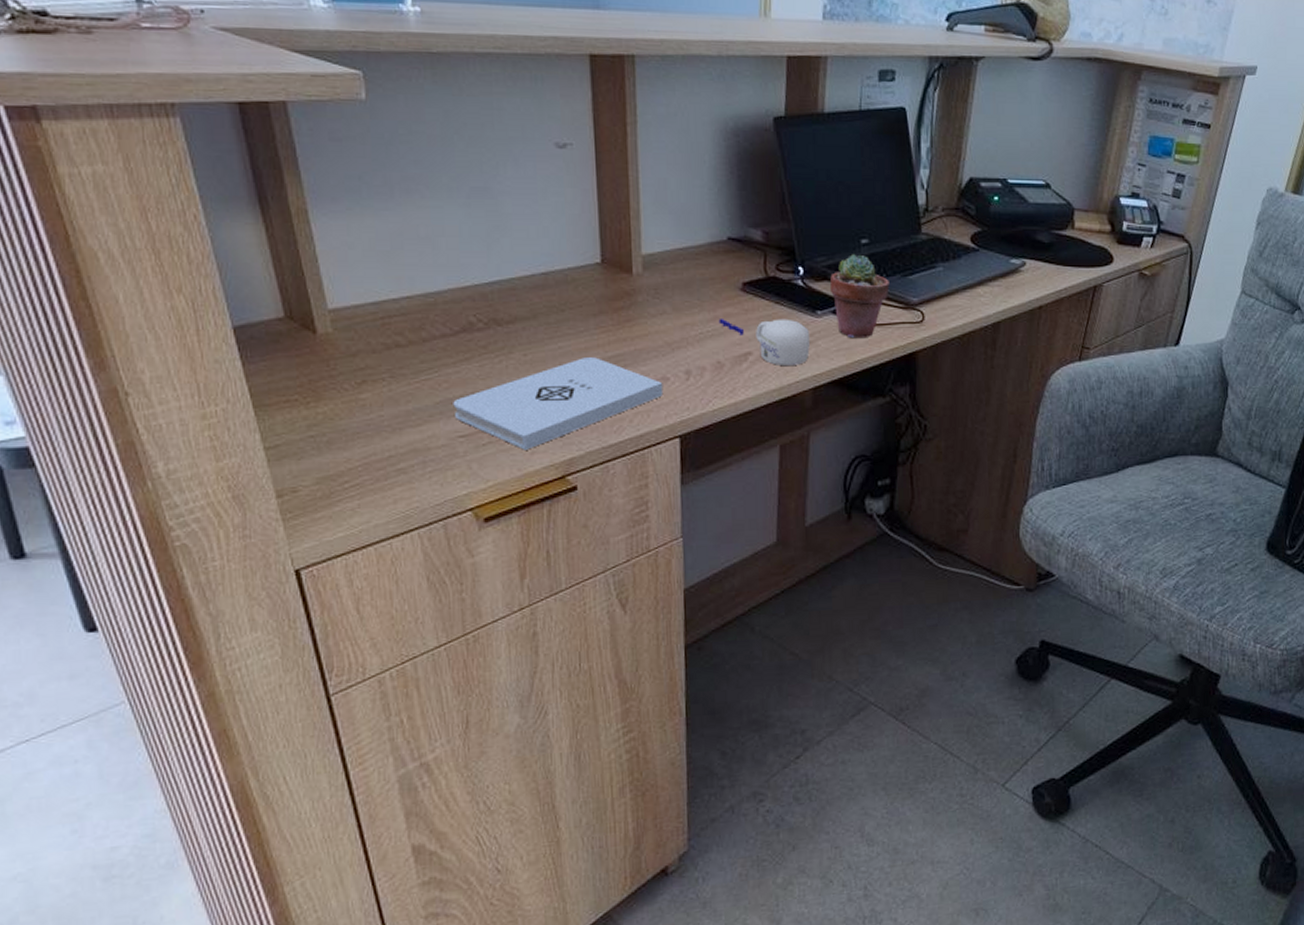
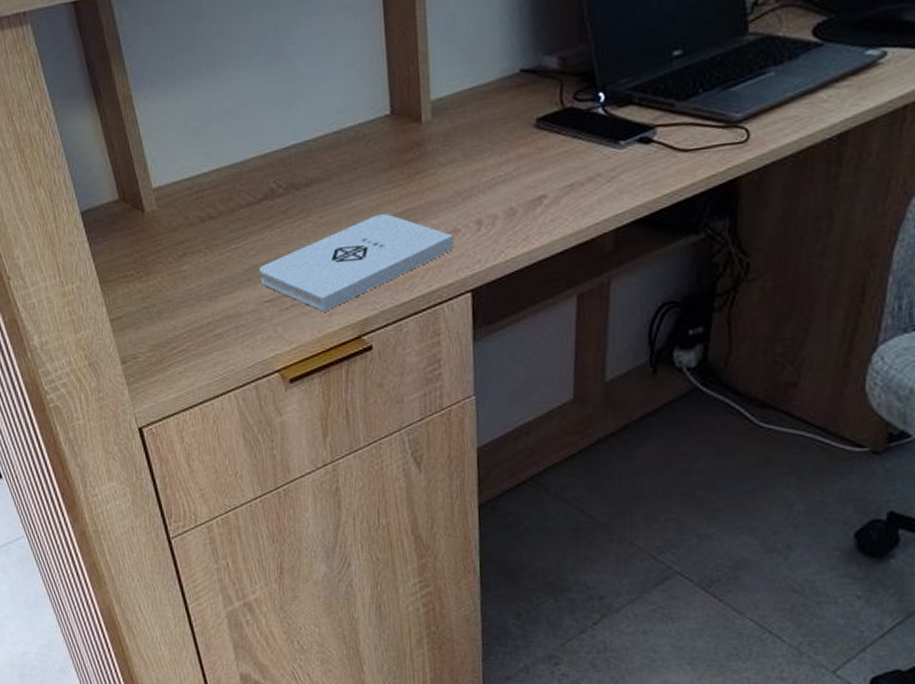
mug: present [718,318,811,365] -> none [511,153,613,207]
potted succulent: present [829,254,890,337] -> none [634,70,707,168]

